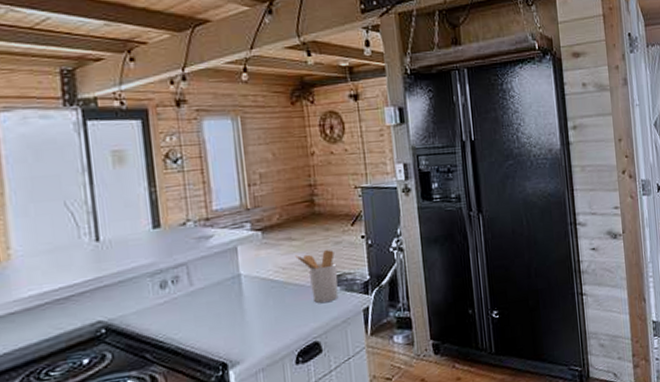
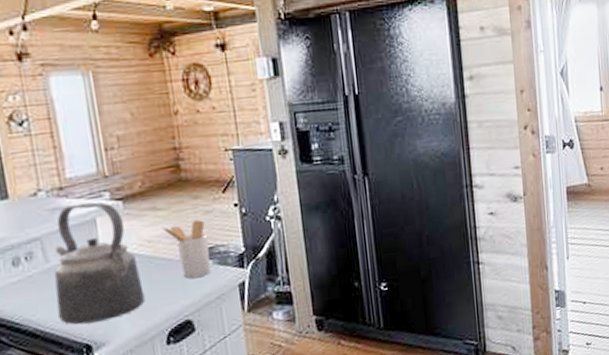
kettle: none [196,232,278,344] -> present [53,202,145,325]

